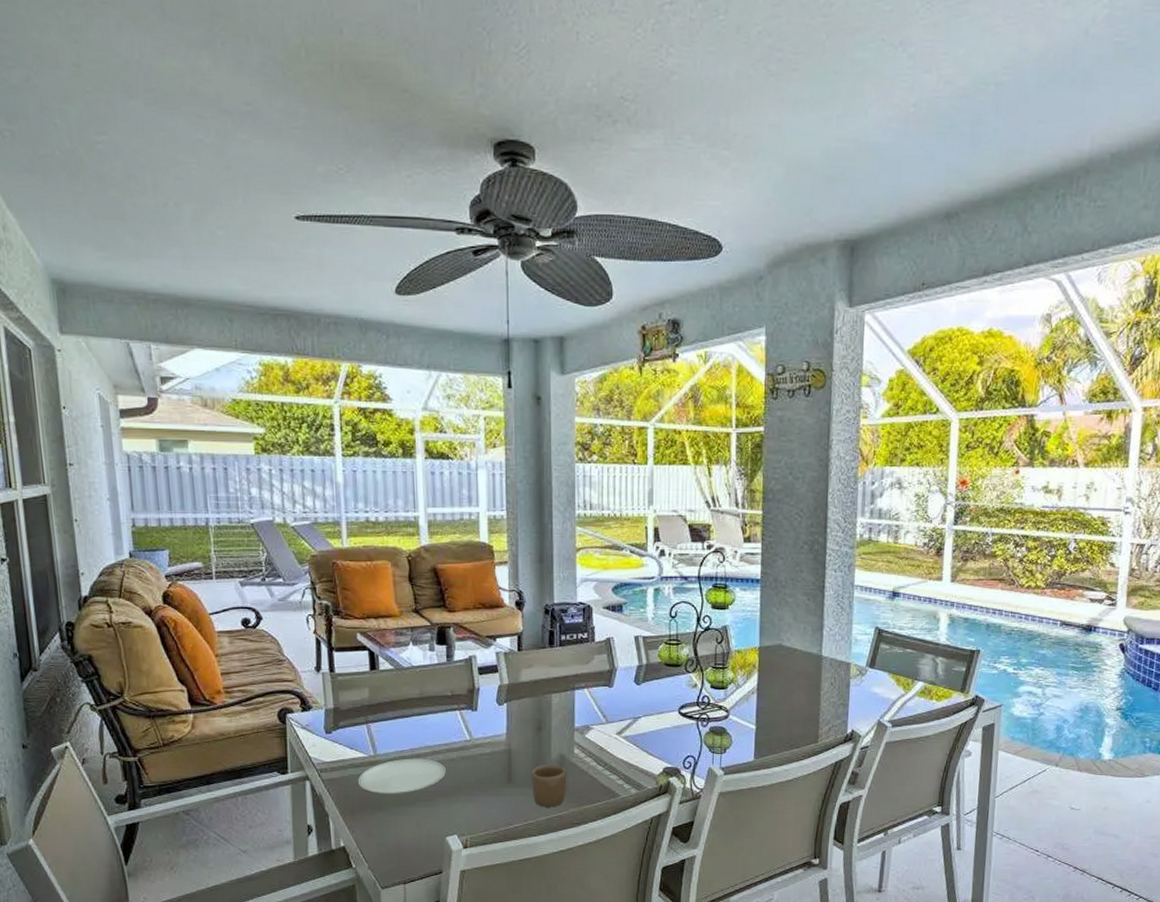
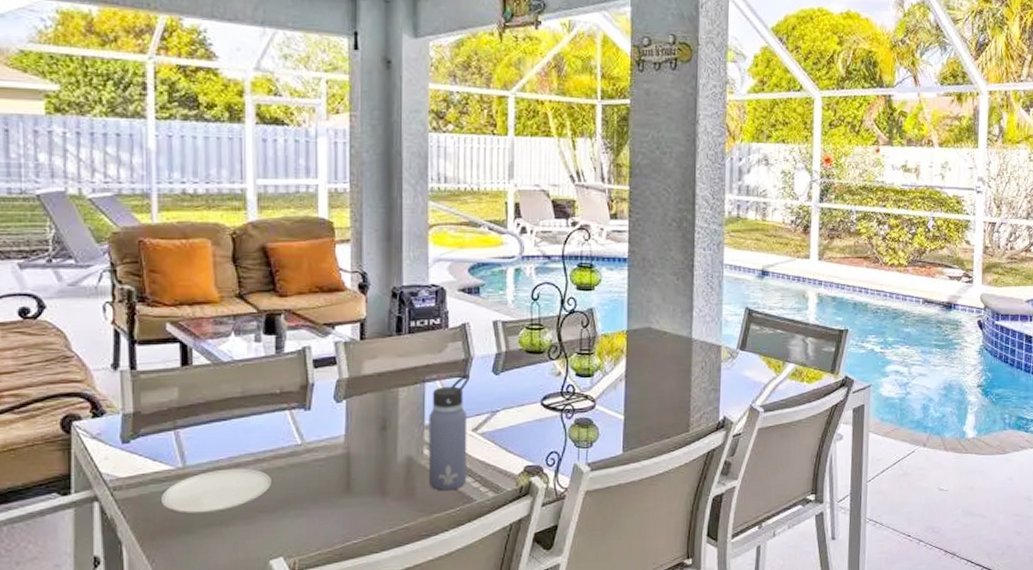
cup: present [532,764,567,807] -> none [374,468,415,519]
water bottle: none [578,683,615,786] -> present [428,373,471,491]

